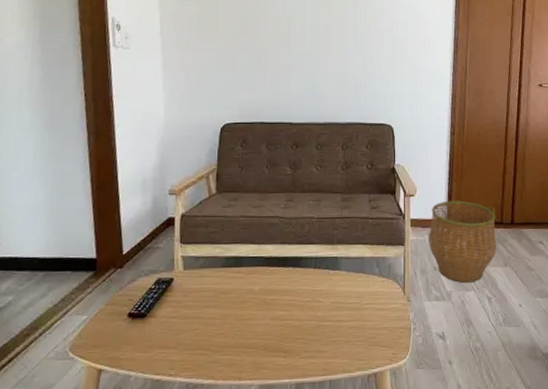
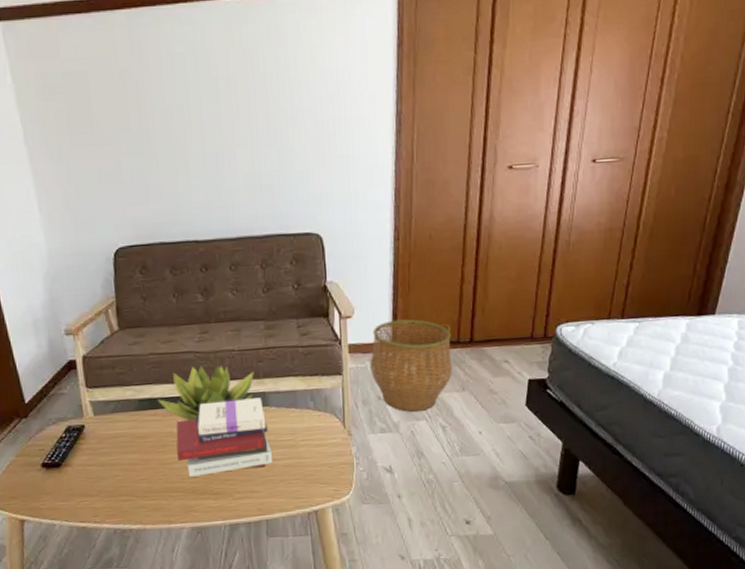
decorative plant: none [242,230,329,279] -> present [157,366,254,421]
books: none [253,262,340,334] -> present [176,397,273,477]

